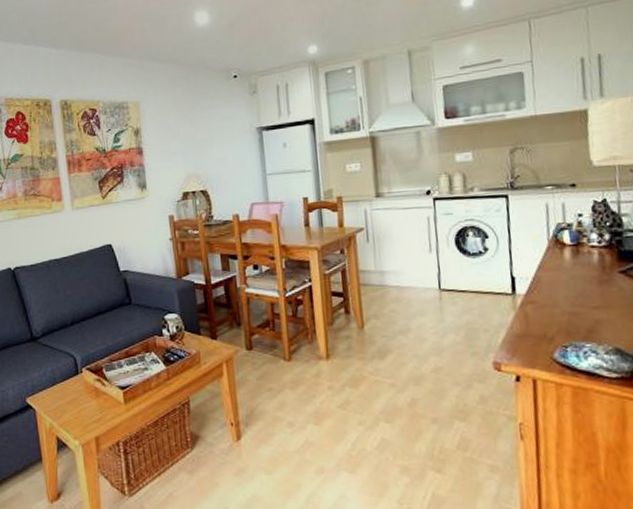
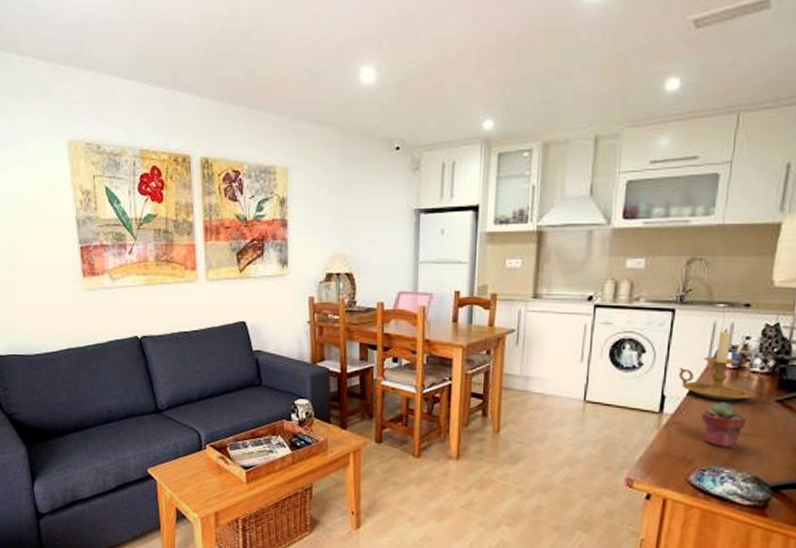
candle holder: none [522,208,599,277] -> present [678,328,755,401]
potted succulent: none [552,278,596,323] -> present [702,402,746,449]

